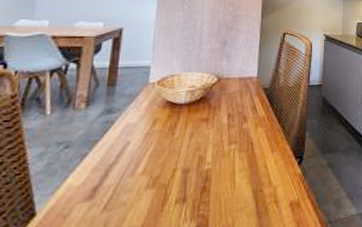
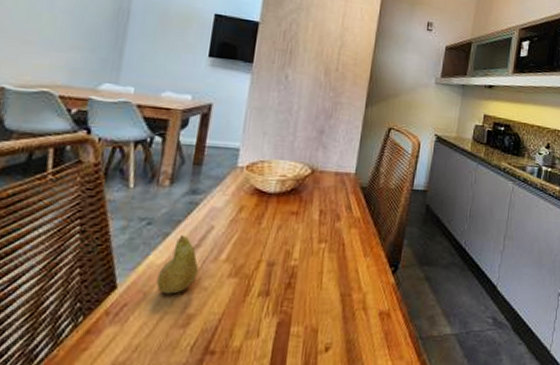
fruit: none [75,154,117,215] -> present [156,235,199,294]

